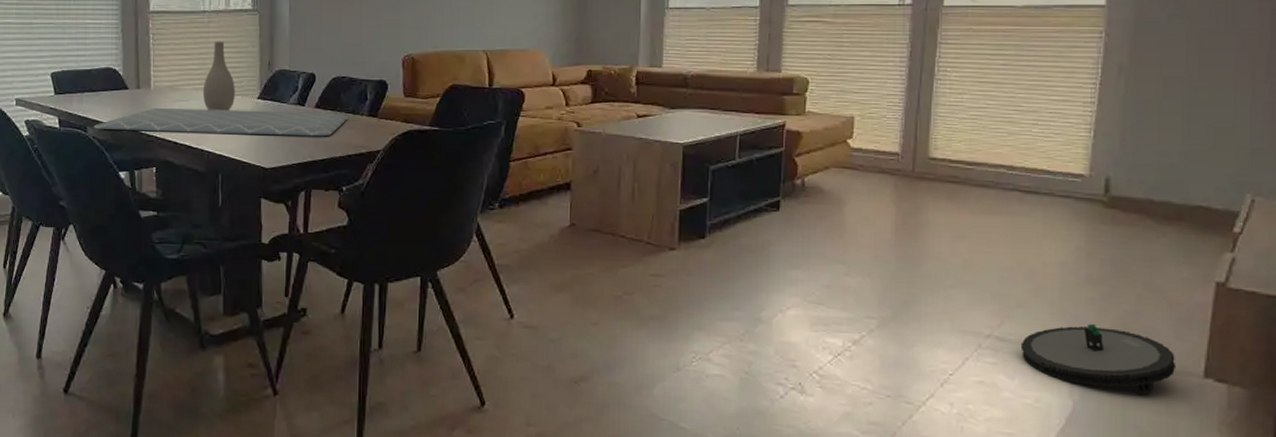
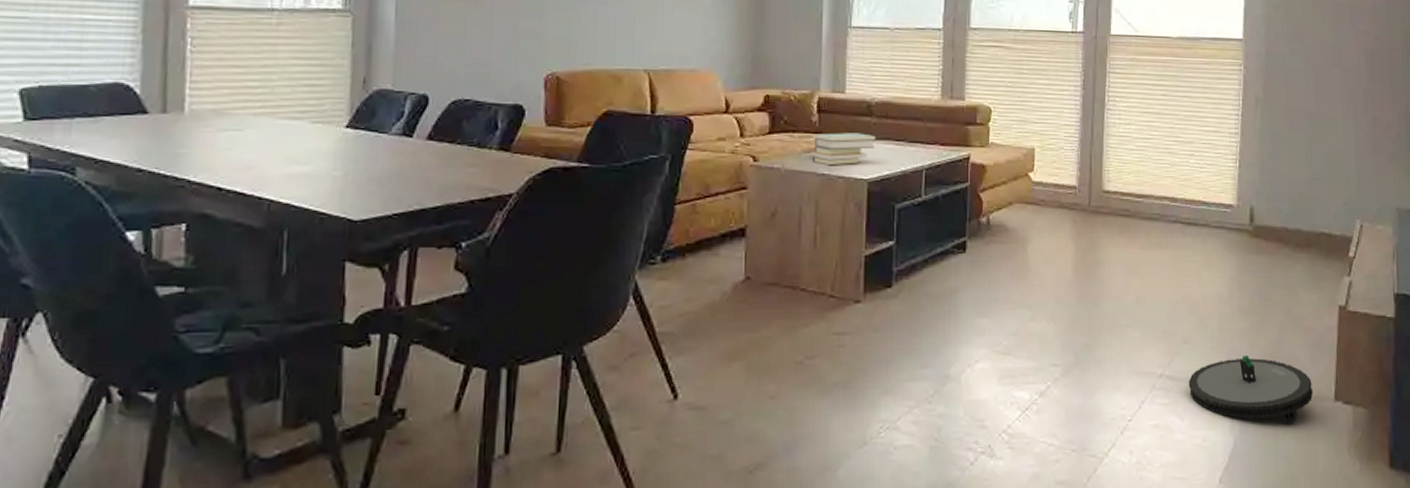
placemat: present [93,108,348,137] -> none [86,140,472,178]
vase: present [202,41,235,111] -> none [264,50,314,144]
books: none [630,102,692,131] -> present [812,133,876,166]

